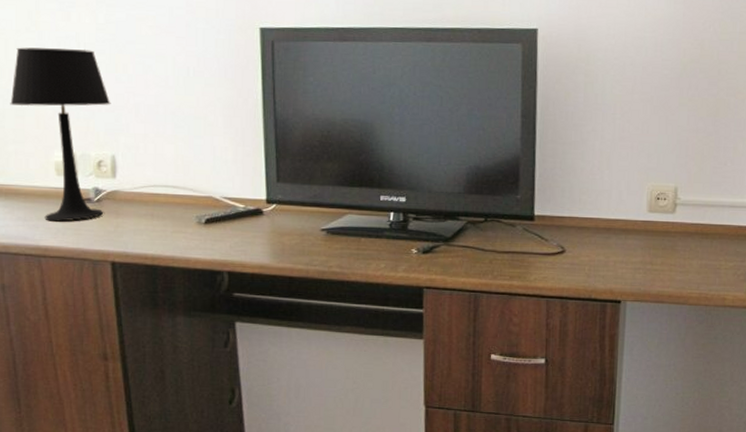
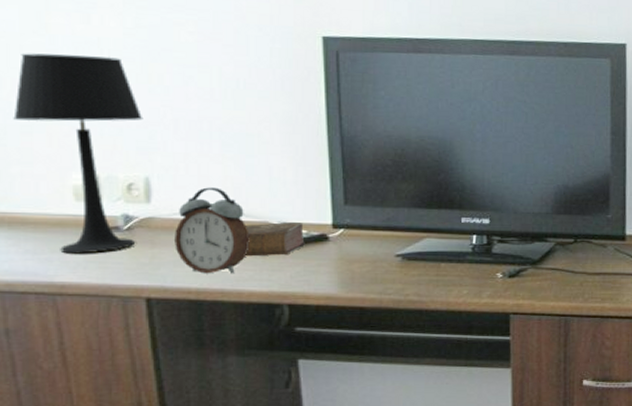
alarm clock: none [135,165,196,242] -> present [175,187,250,274]
book: none [192,197,243,228] -> present [245,222,305,257]

